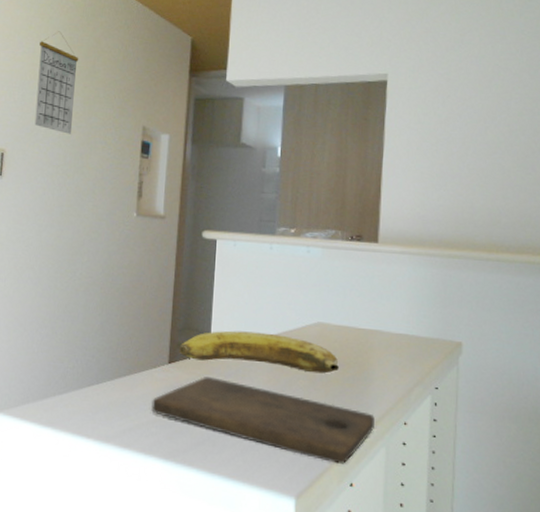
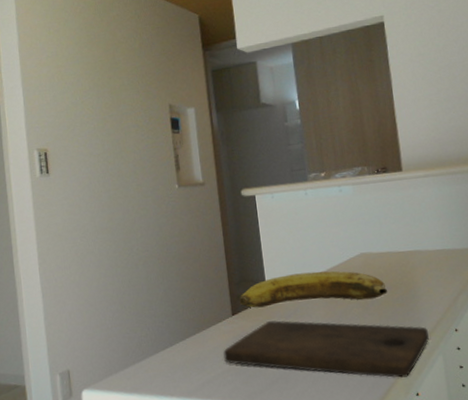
calendar: present [34,31,79,134] -> none [60,31,105,125]

